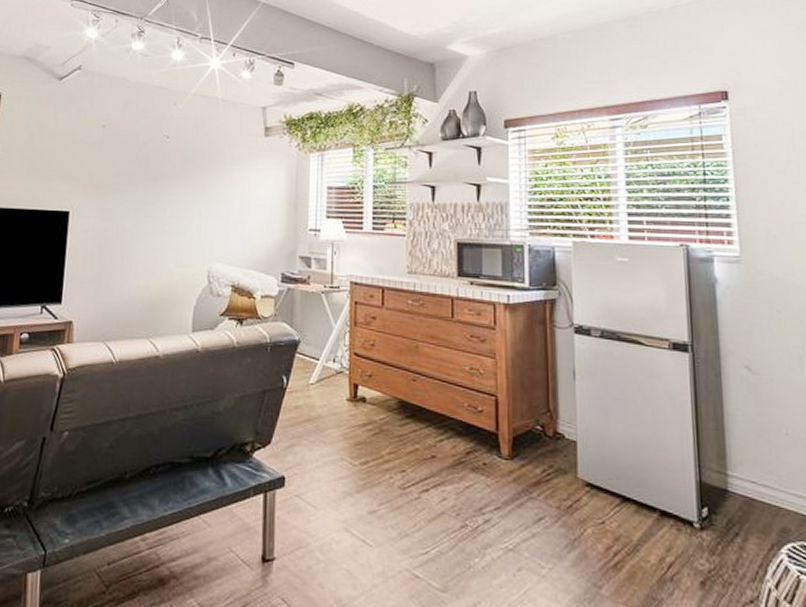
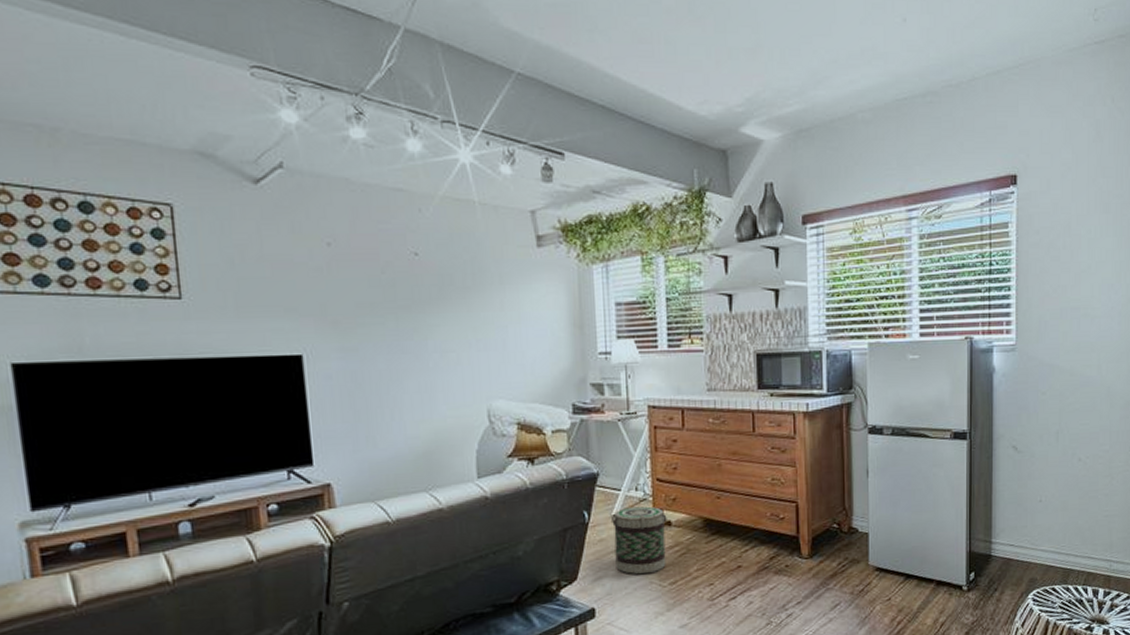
basket: none [308,378,362,449] -> present [612,506,667,575]

